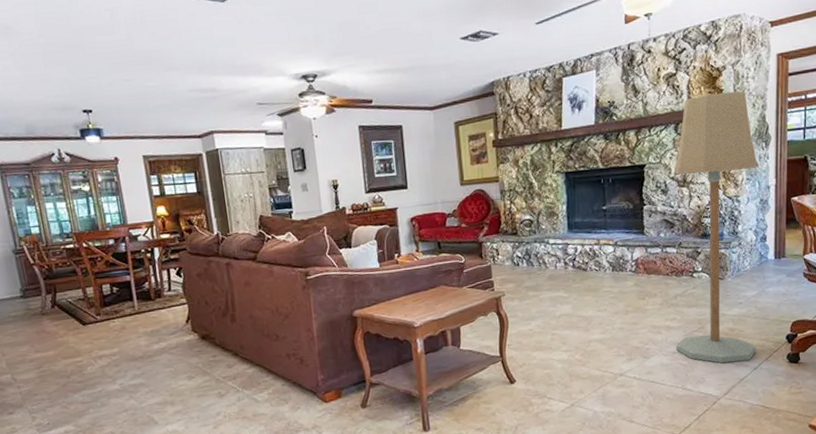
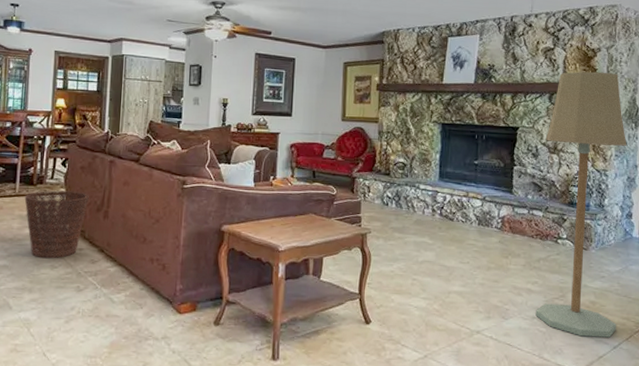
basket: none [145,299,212,371] -> present [24,190,89,259]

